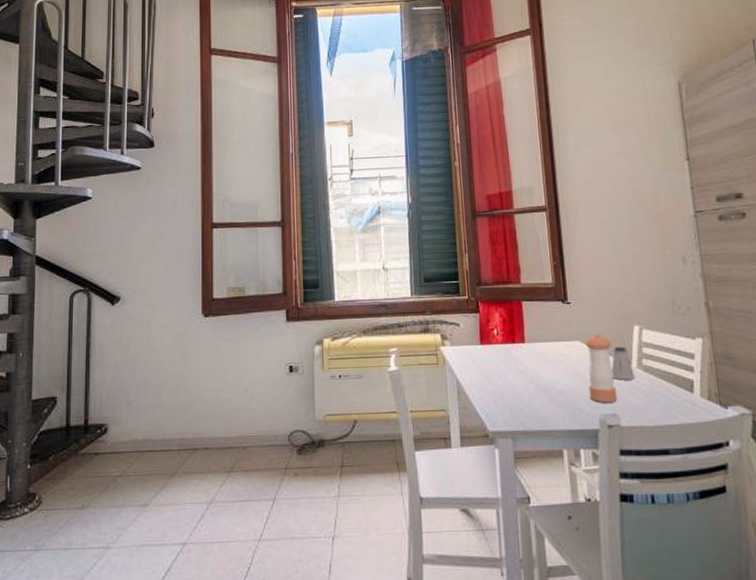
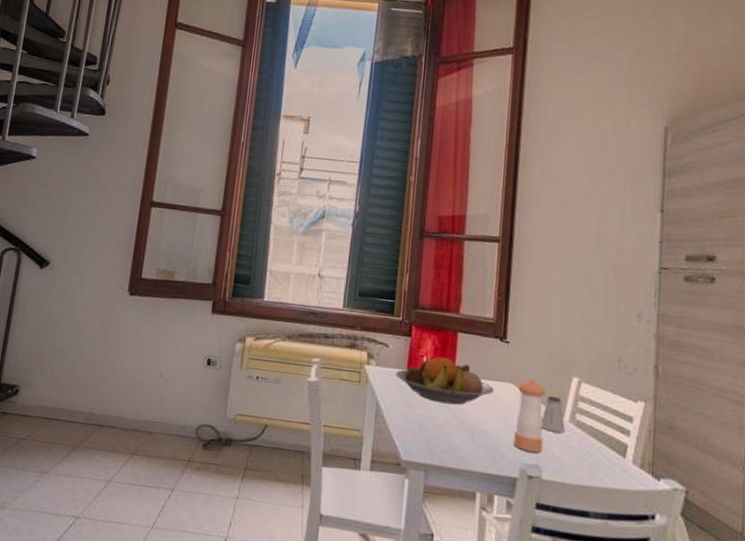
fruit bowl: none [470,327,565,371] -> present [395,357,495,405]

